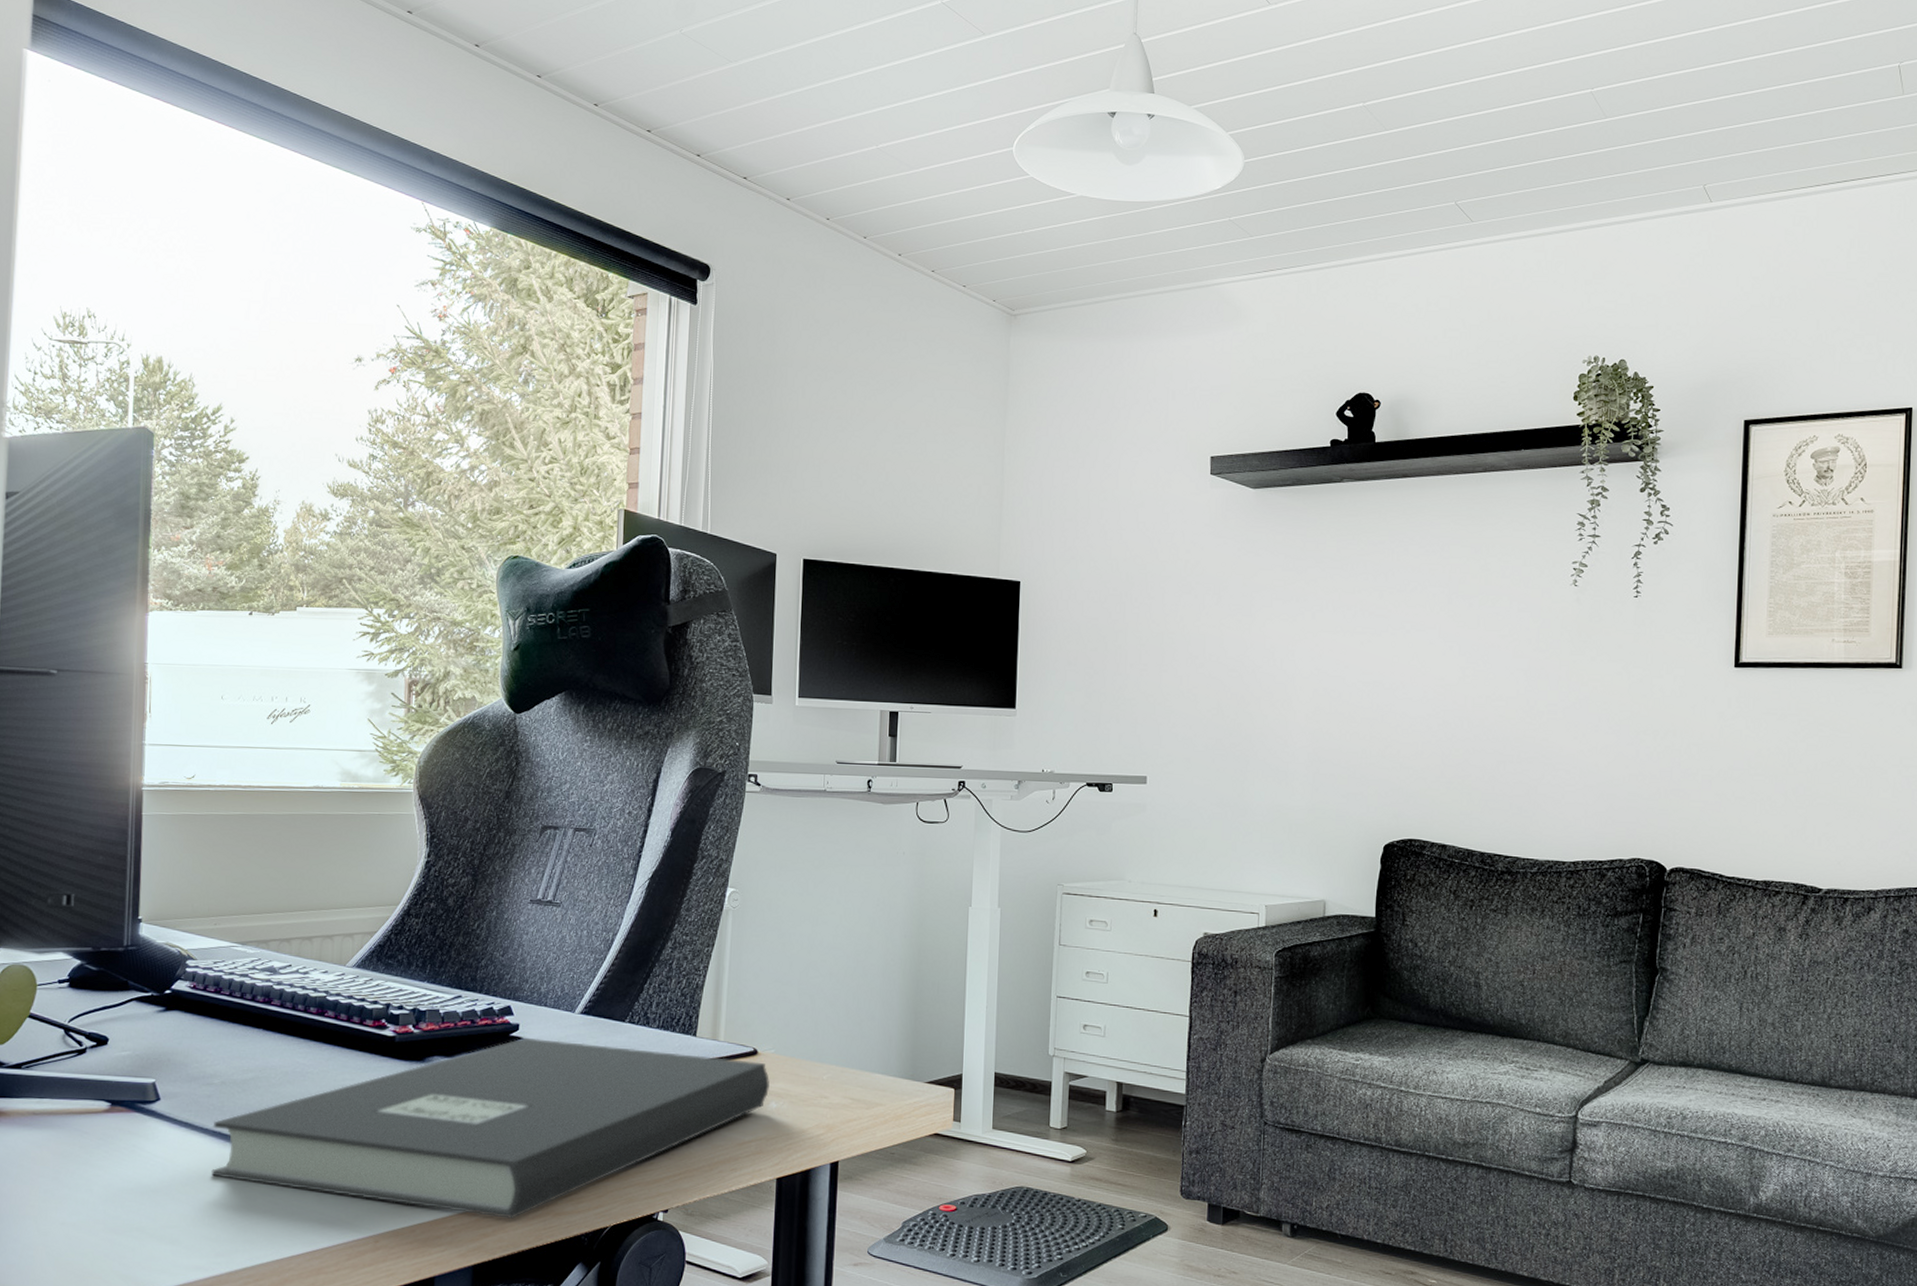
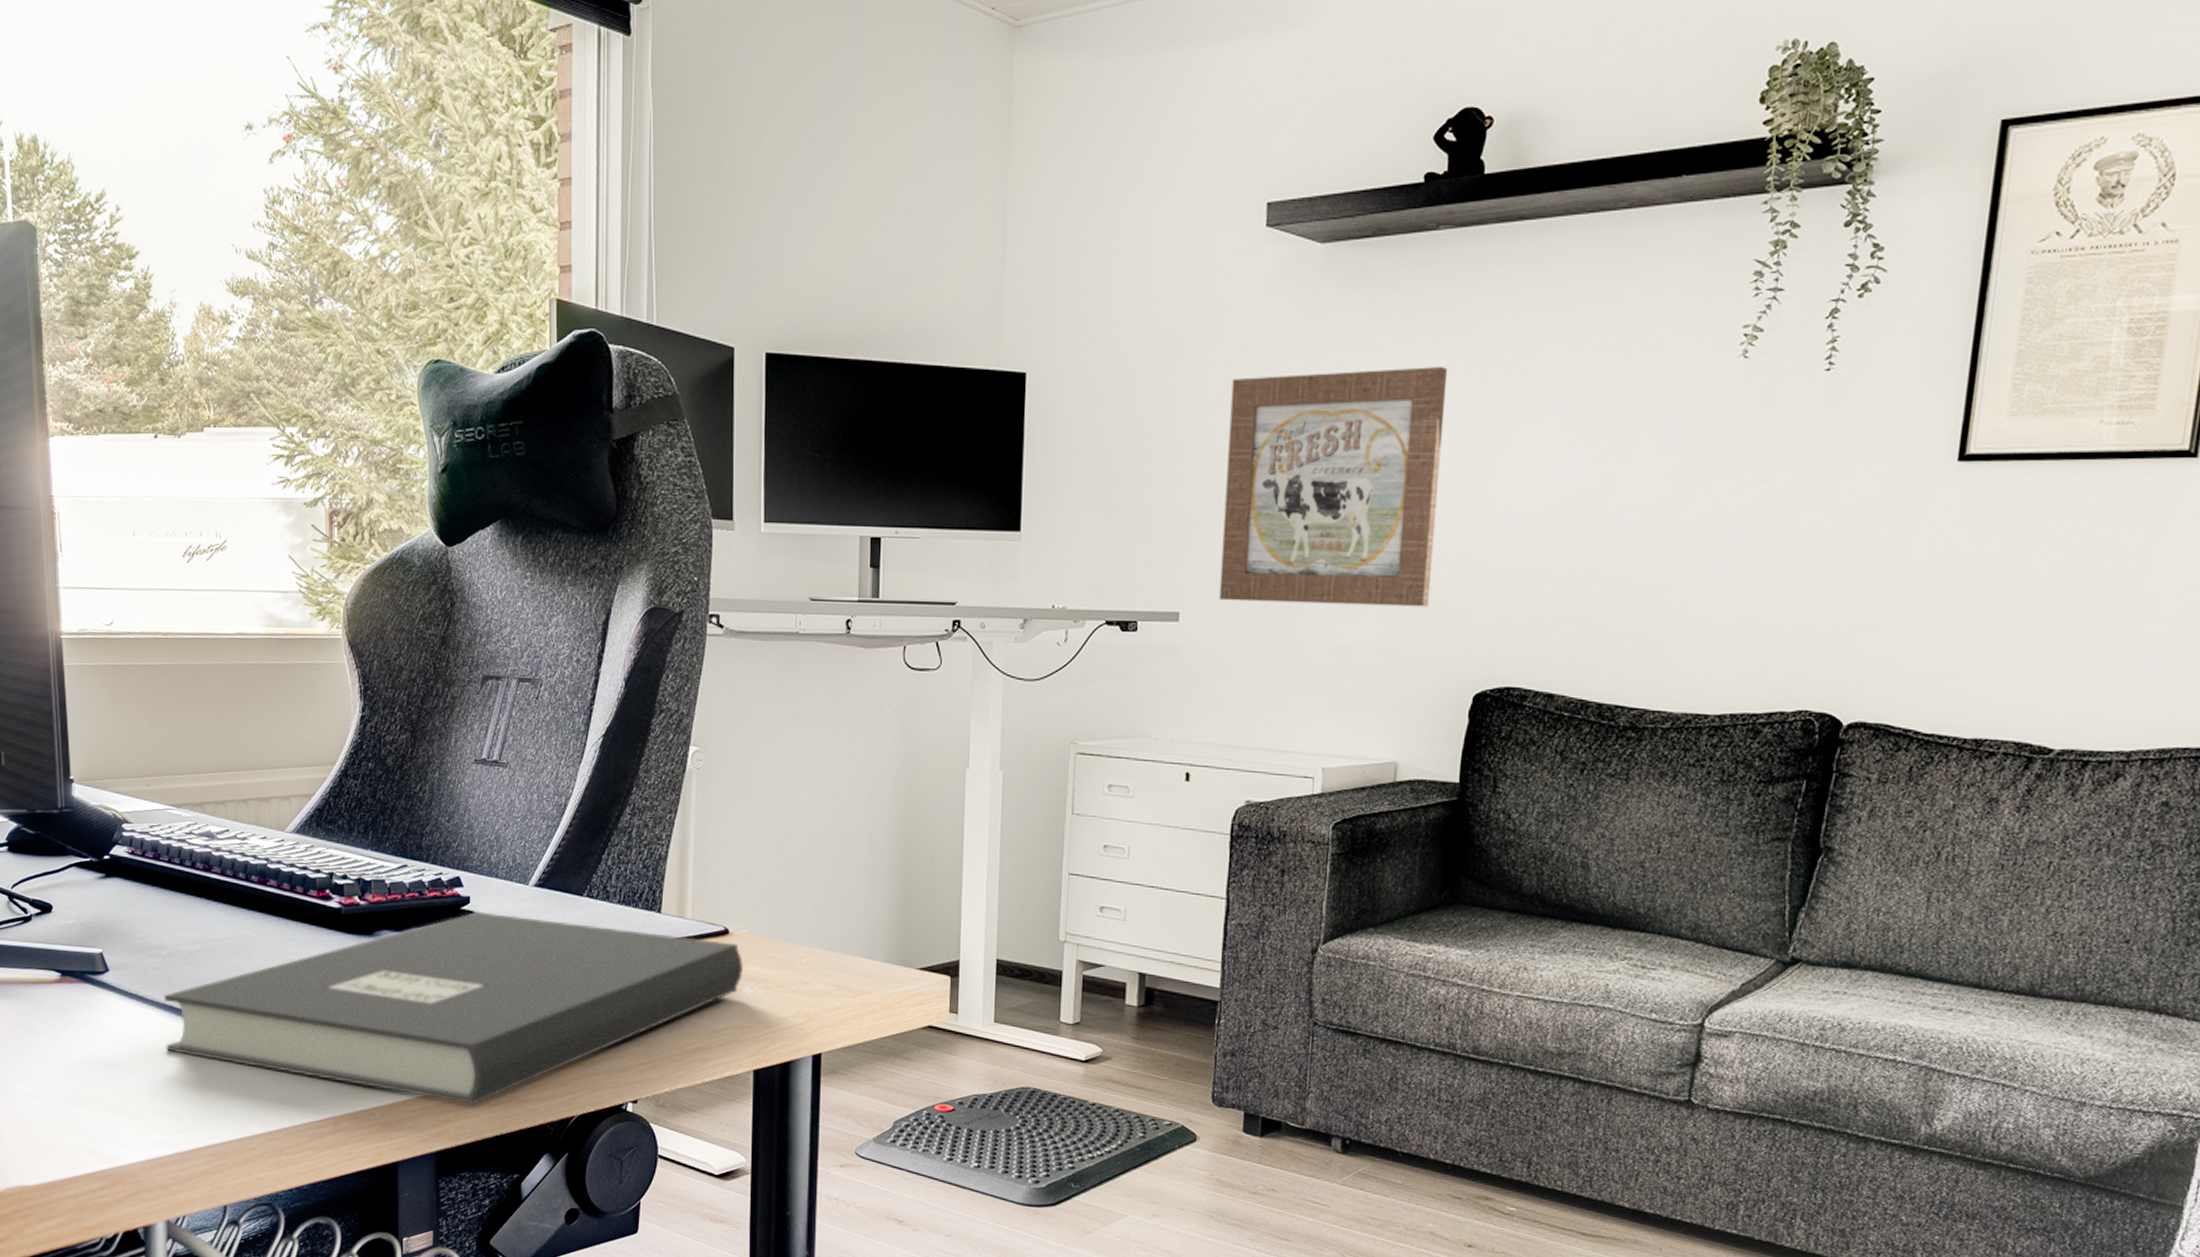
wall art: none [1179,586,1354,774] -> present [1219,367,1448,607]

